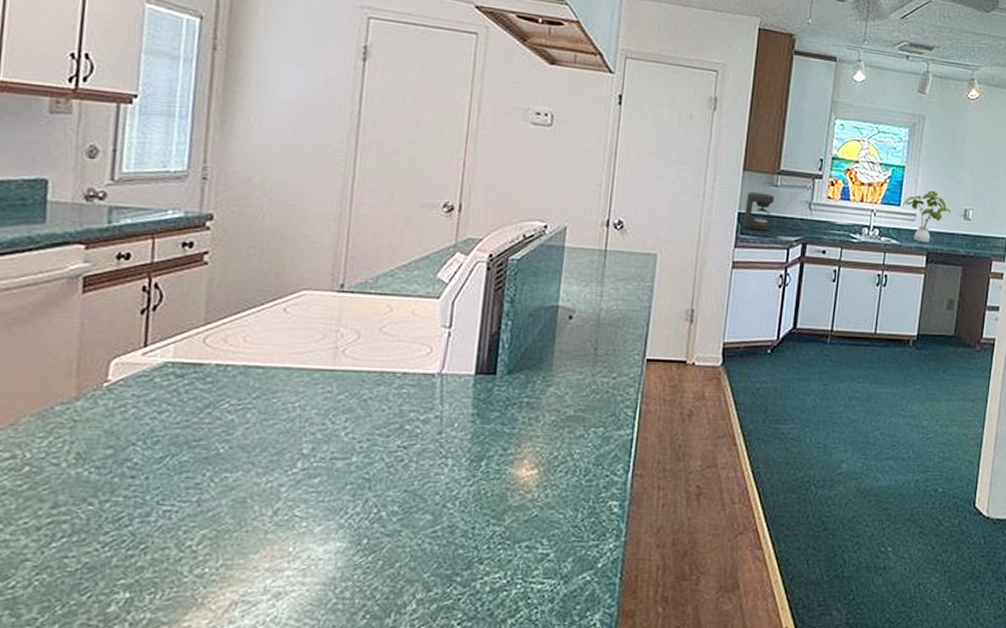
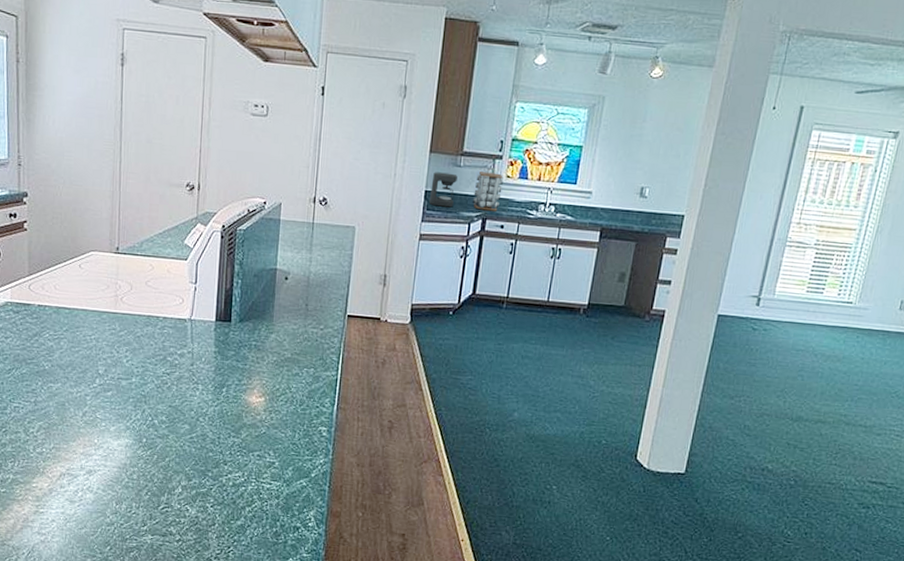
spice rack: none [791,187,824,235] -> present [473,167,504,211]
house plant: present [903,190,952,244] -> none [579,169,628,220]

